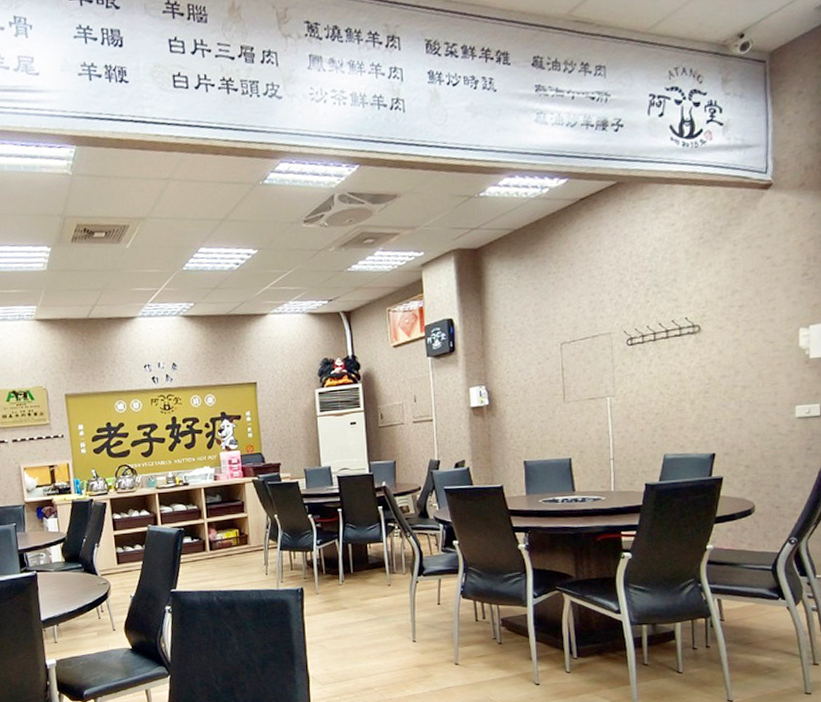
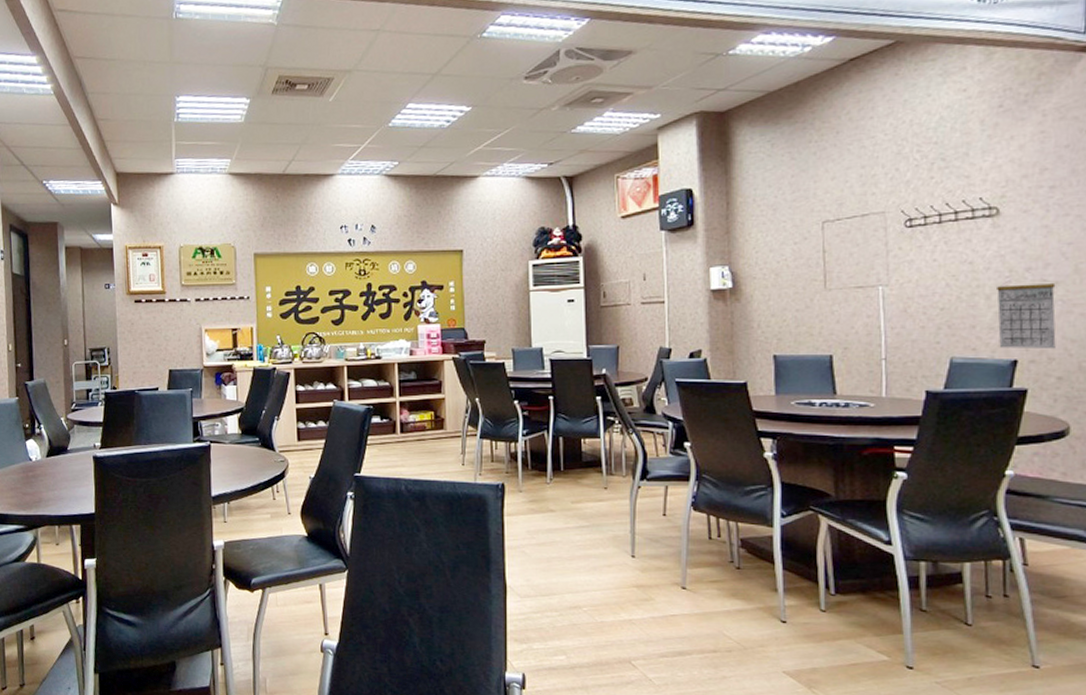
calendar: none [699,378,744,445] -> present [997,270,1056,350]

